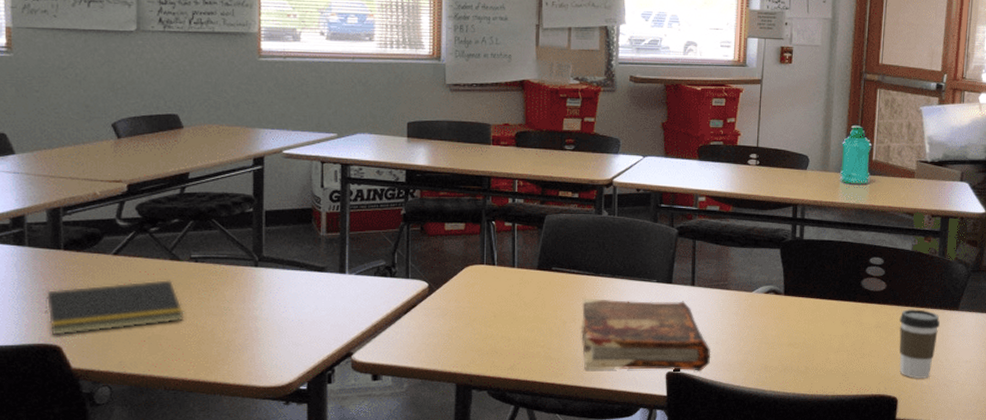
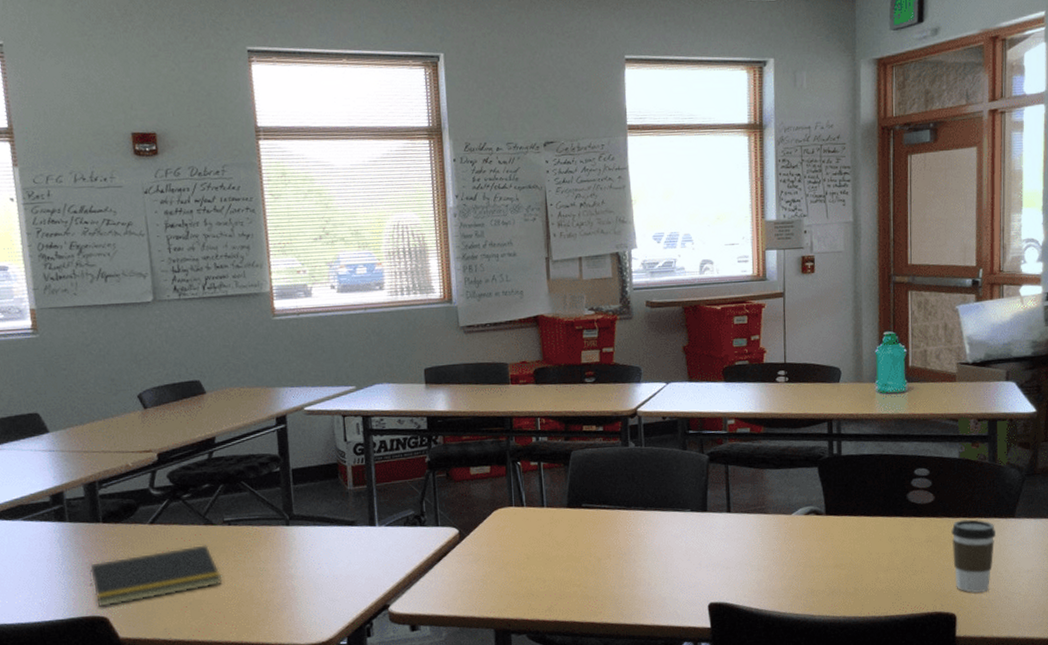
book: present [581,298,711,371] -> none [615,529,754,607]

